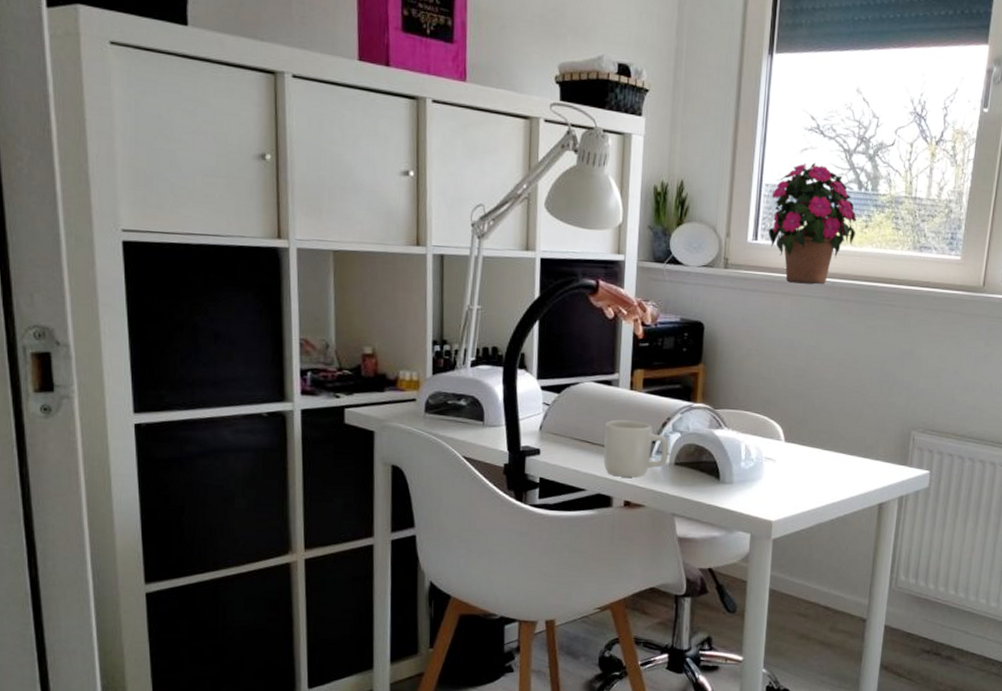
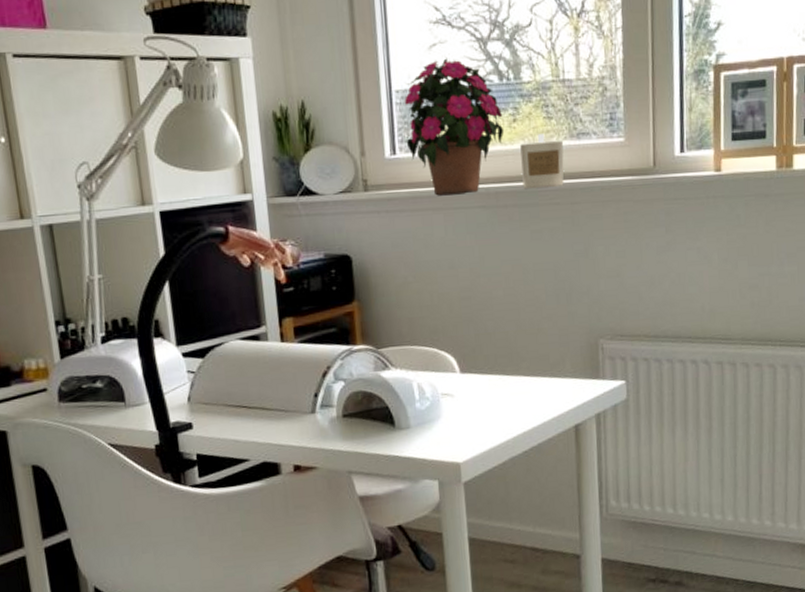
mug: present [603,419,668,478] -> none [259,375,334,440]
candle: none [865,242,906,291] -> present [520,134,564,190]

